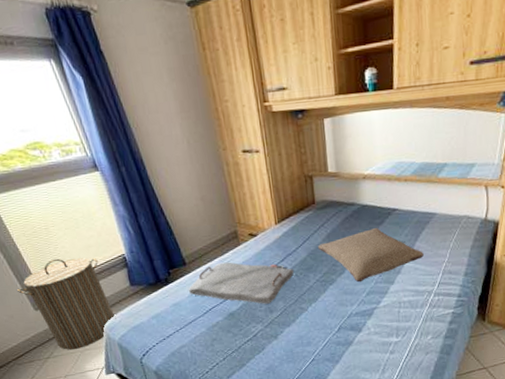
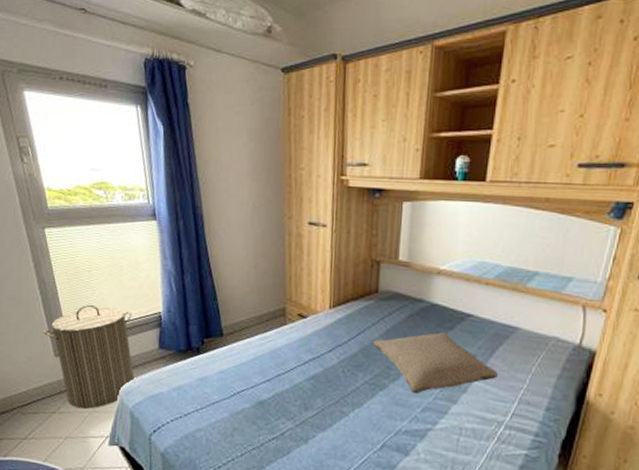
serving tray: present [188,262,295,304] -> none [219,340,342,399]

